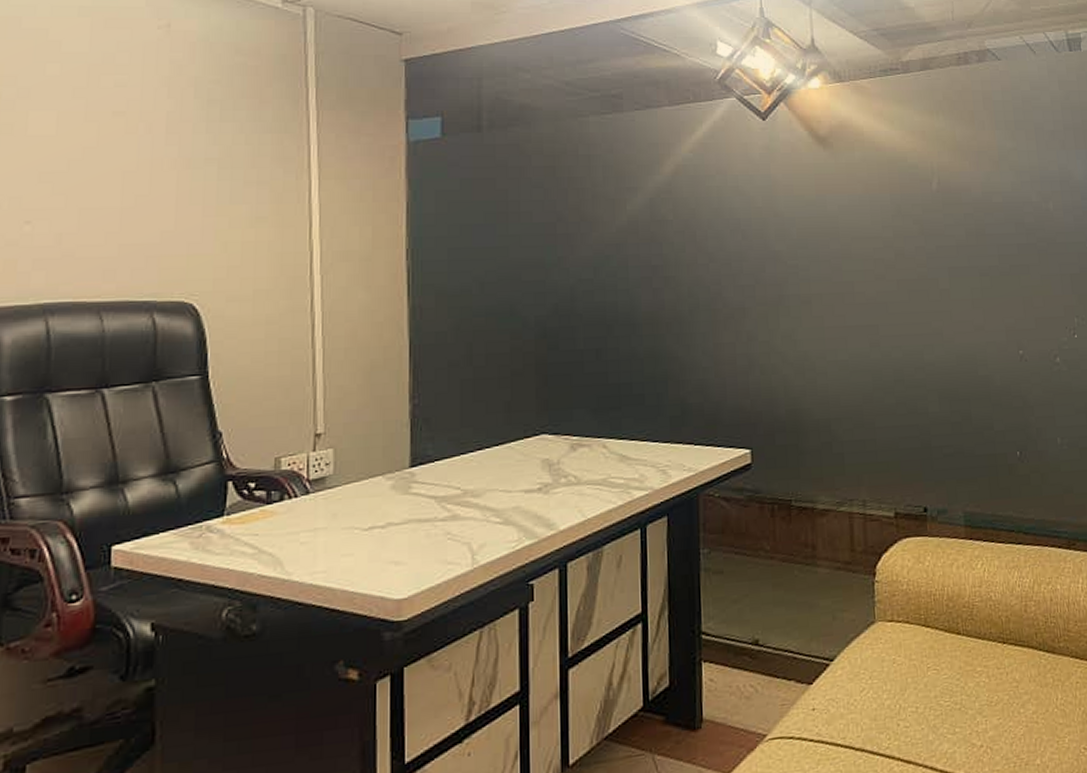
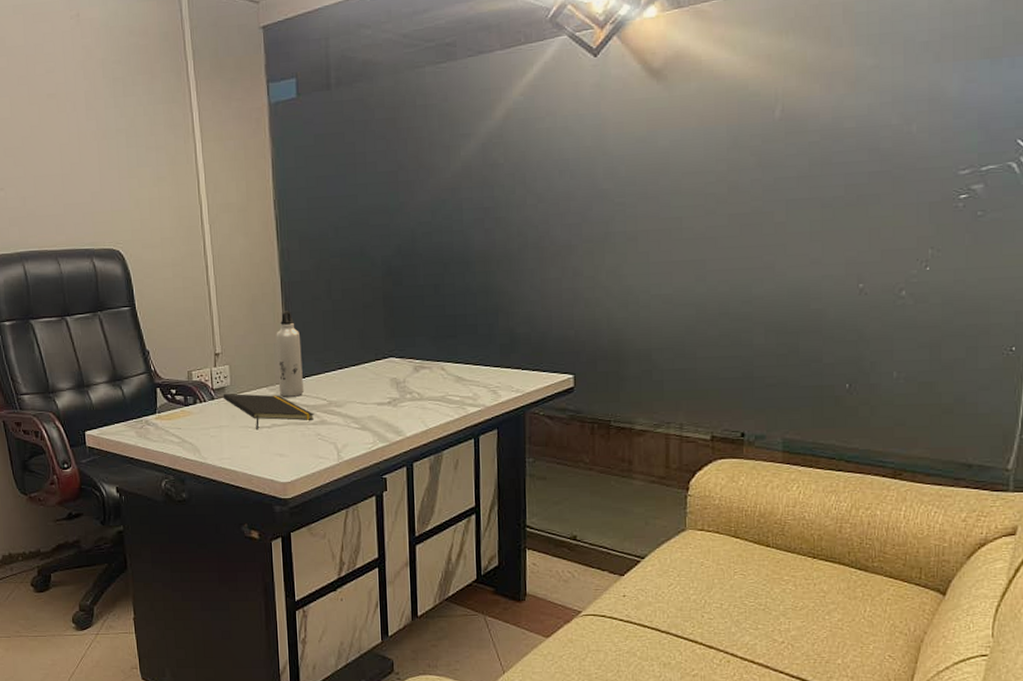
notepad: none [321,484,444,532] -> present [223,393,315,430]
water bottle: none [399,379,431,487] -> present [276,311,304,397]

